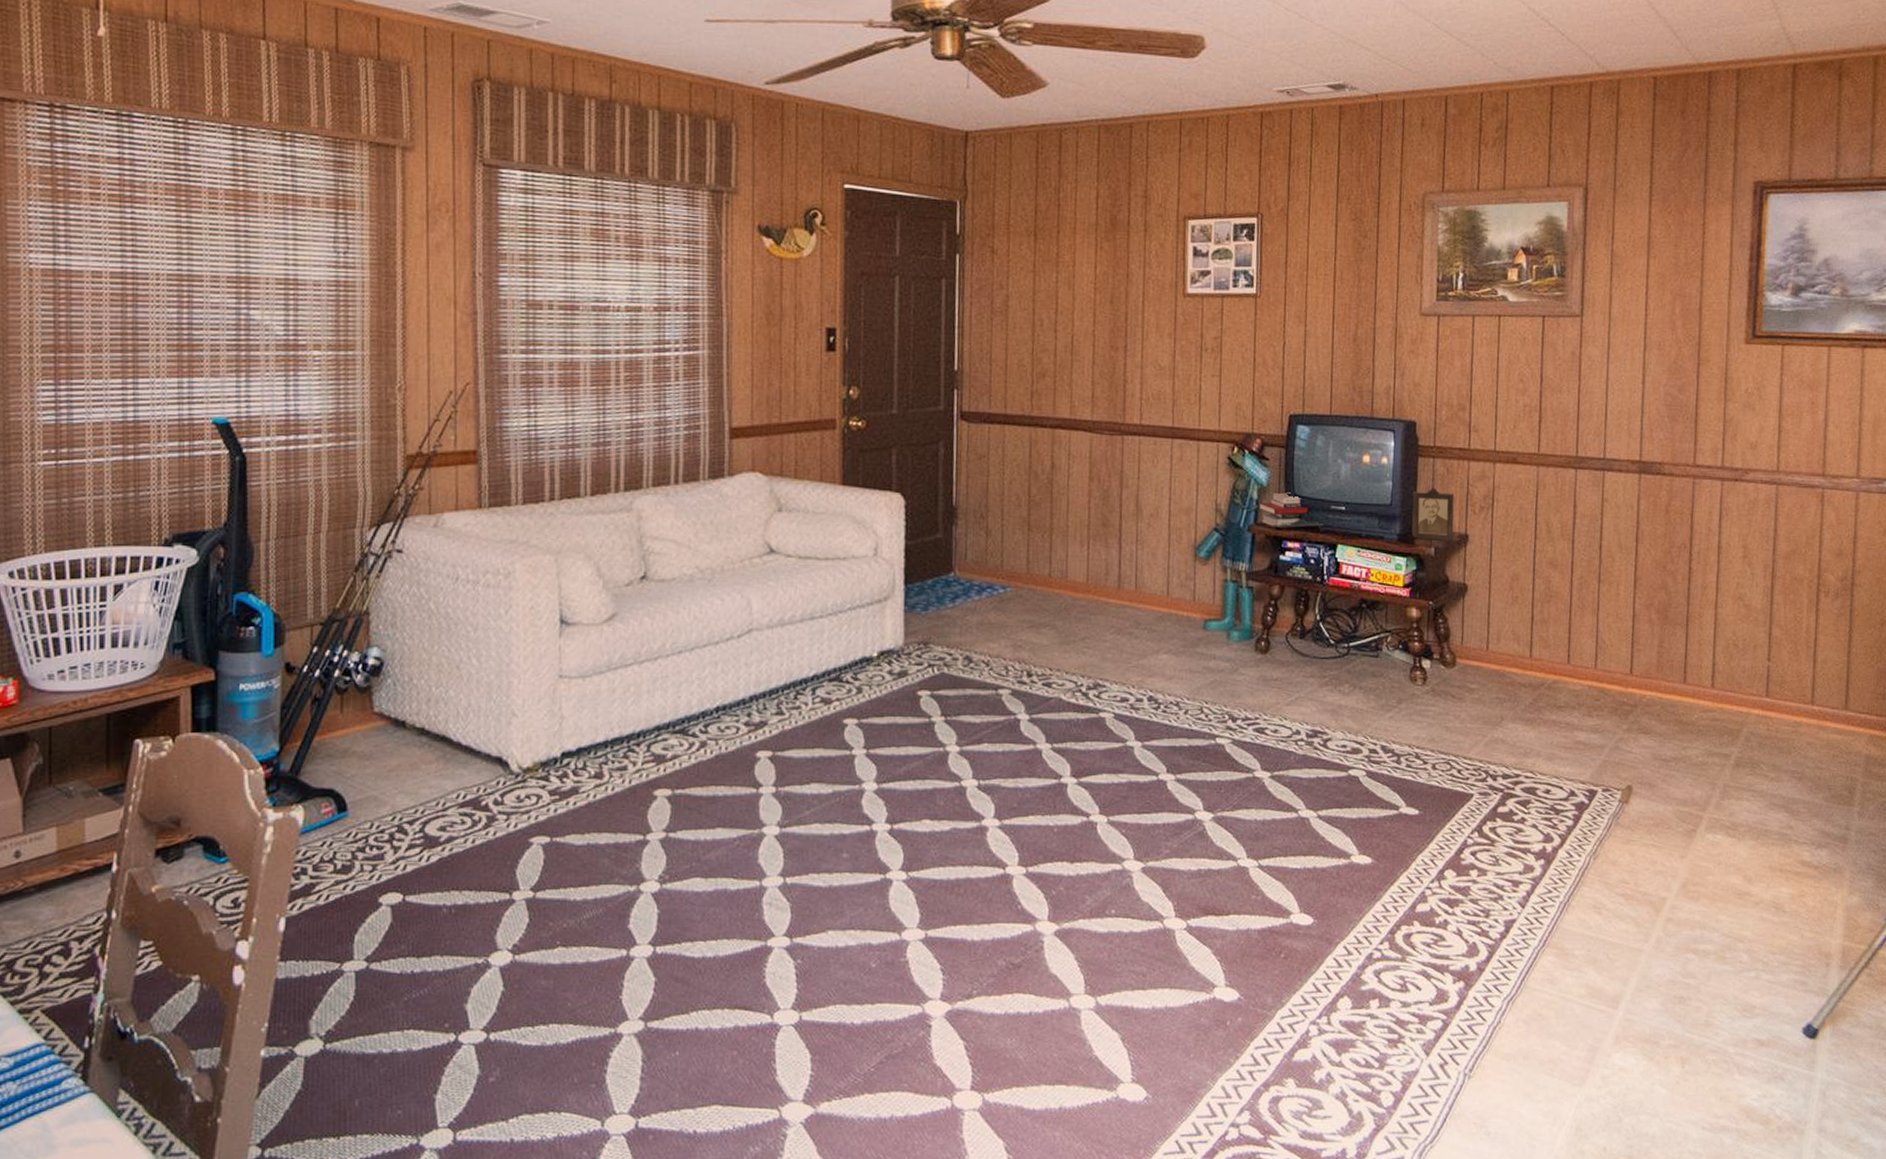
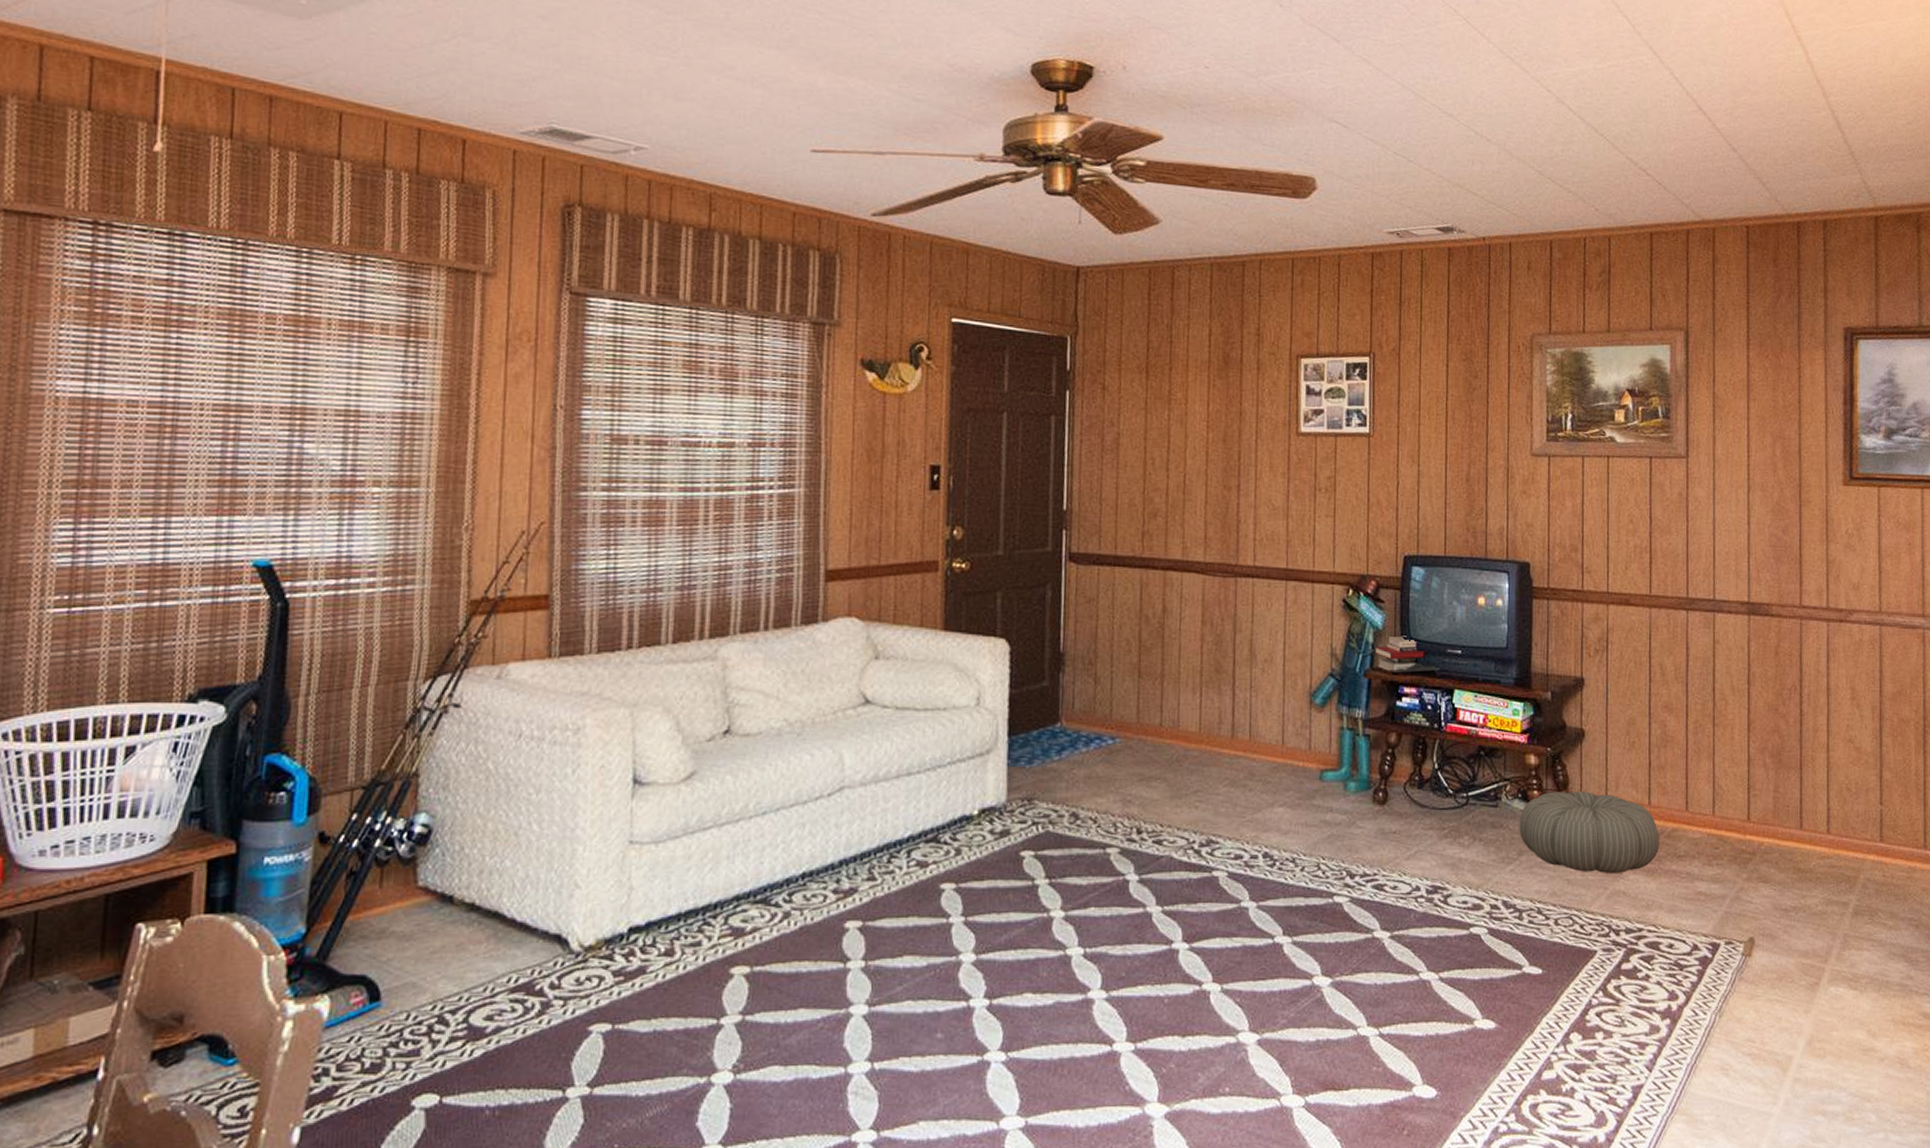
pouf: none [1399,642,1540,722] -> present [1519,790,1660,873]
photo frame: present [1411,487,1455,541] -> none [1528,630,1570,685]

